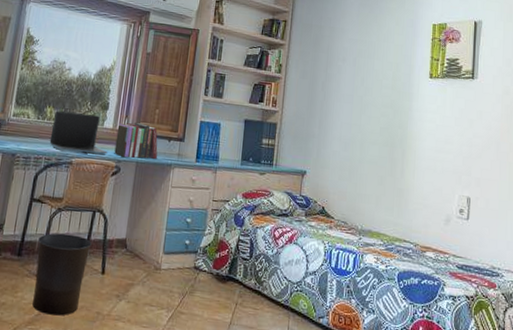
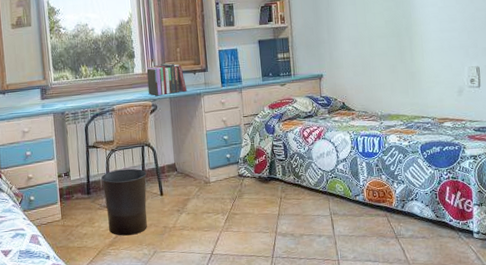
laptop computer: present [49,111,108,155] -> none [89,65,143,102]

